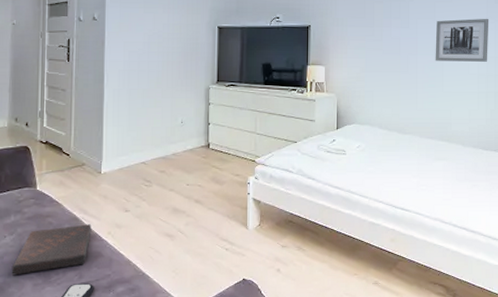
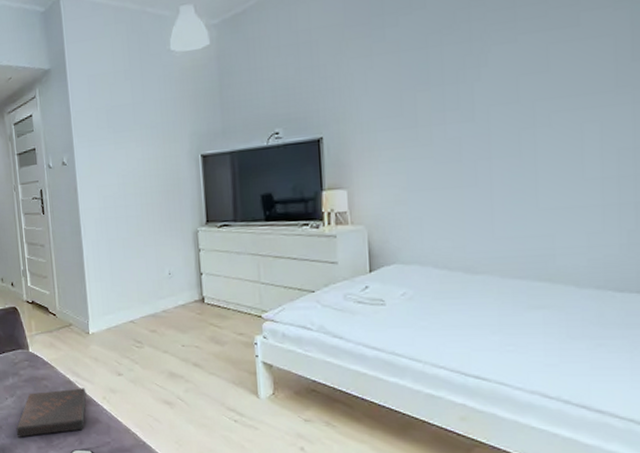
wall art: present [435,18,489,62] -> none [521,87,621,165]

